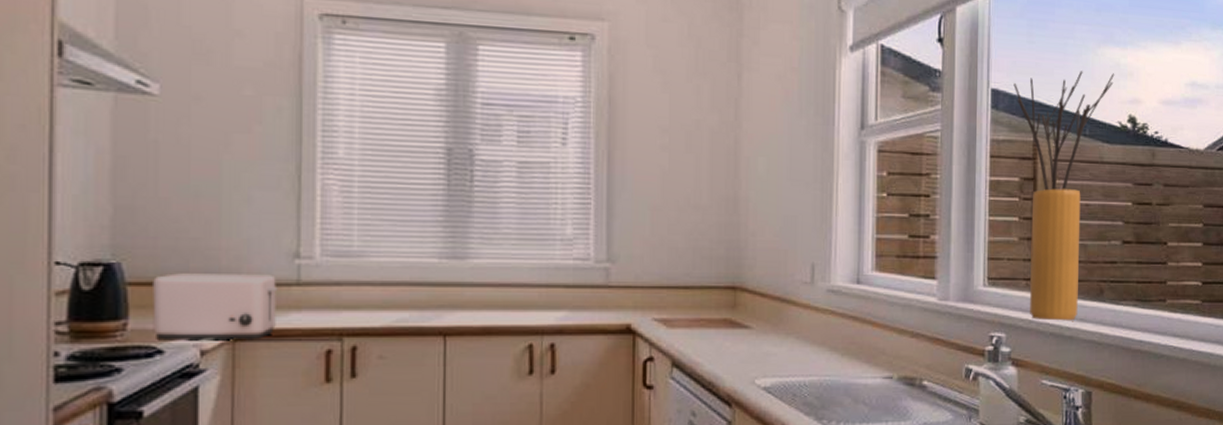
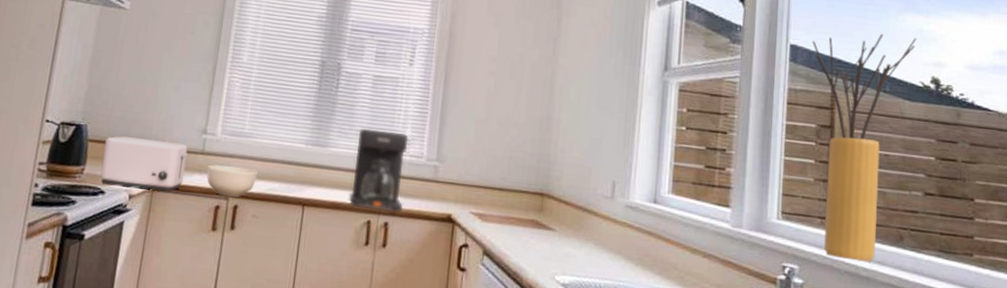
bowl: none [307,296,380,337] -> present [206,164,259,198]
coffee maker: none [501,230,570,331] -> present [348,128,409,213]

